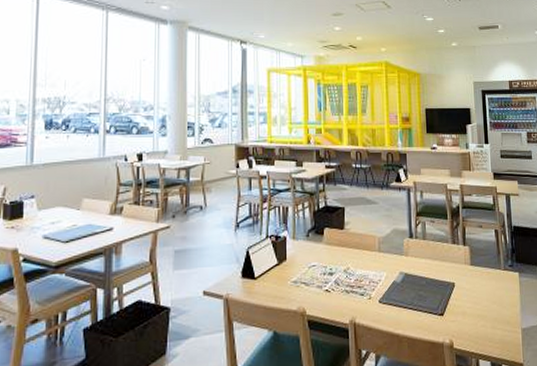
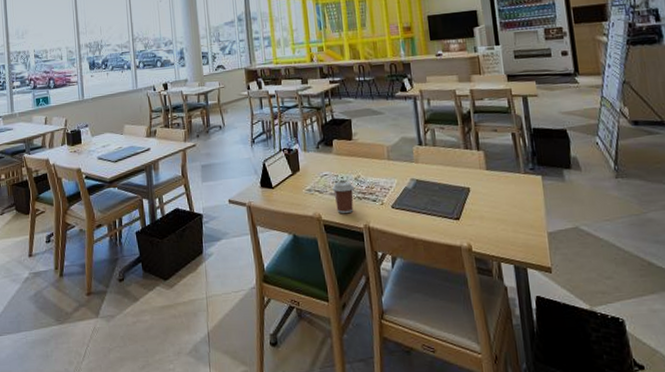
coffee cup: none [319,273,342,308] -> present [332,181,354,213]

